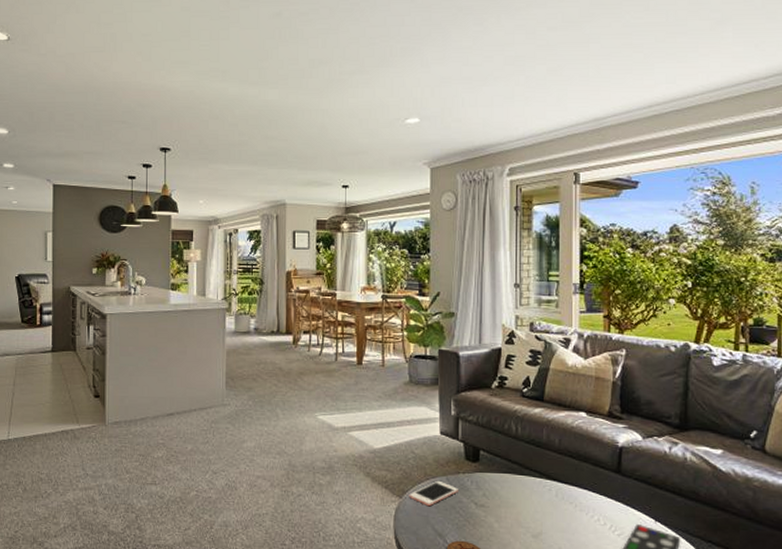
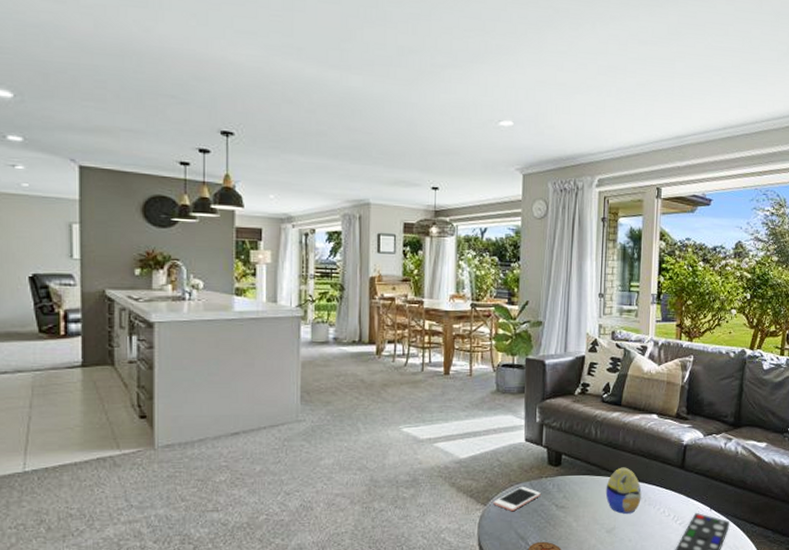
decorative egg: none [530,467,571,519] -> present [605,467,642,514]

